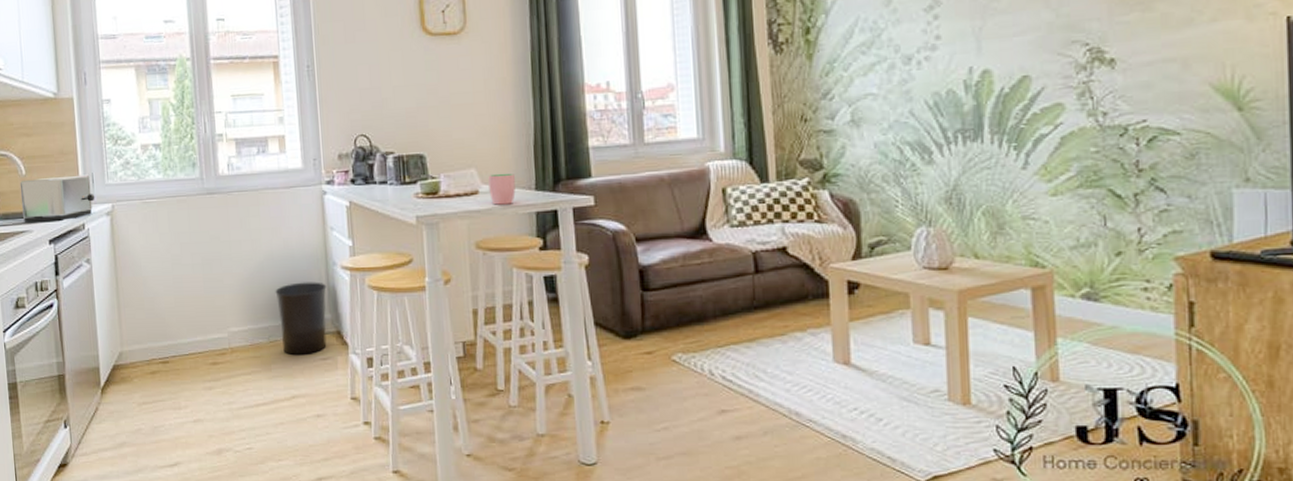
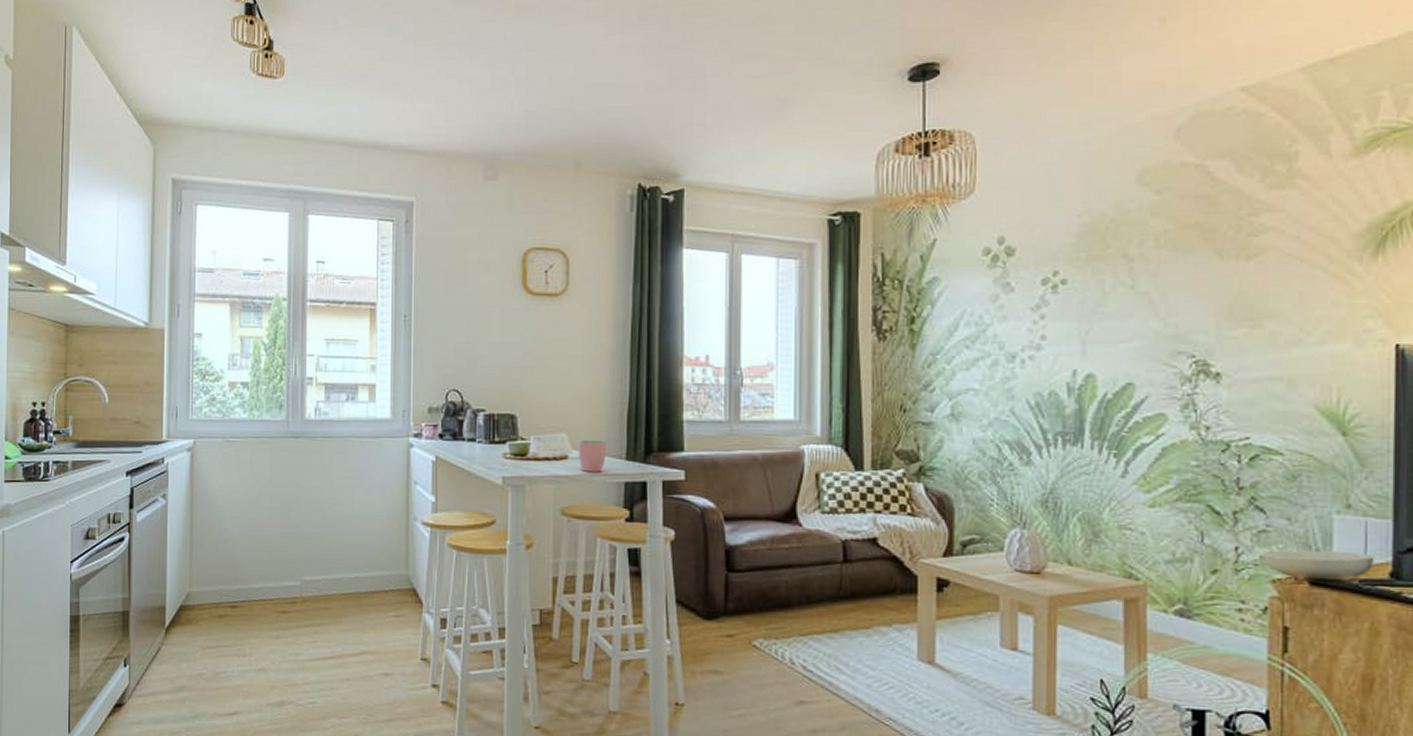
toaster: present [19,174,95,222] -> none [101,407,177,454]
waste bin: present [275,282,327,356] -> none [352,535,405,611]
bowl: none [1162,223,1276,258] -> present [1260,550,1375,584]

